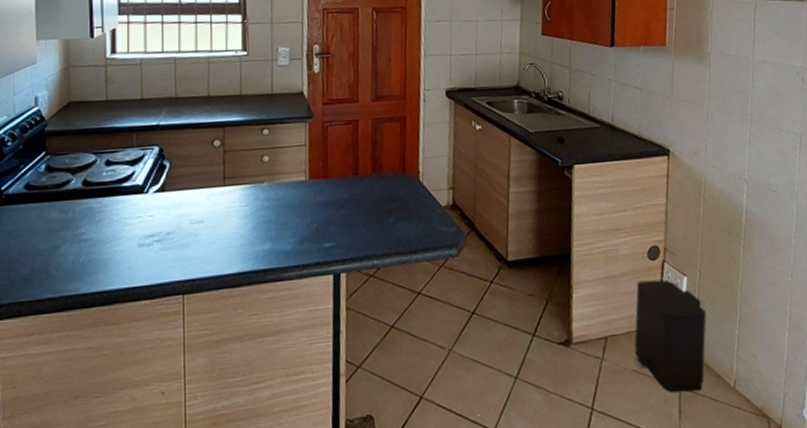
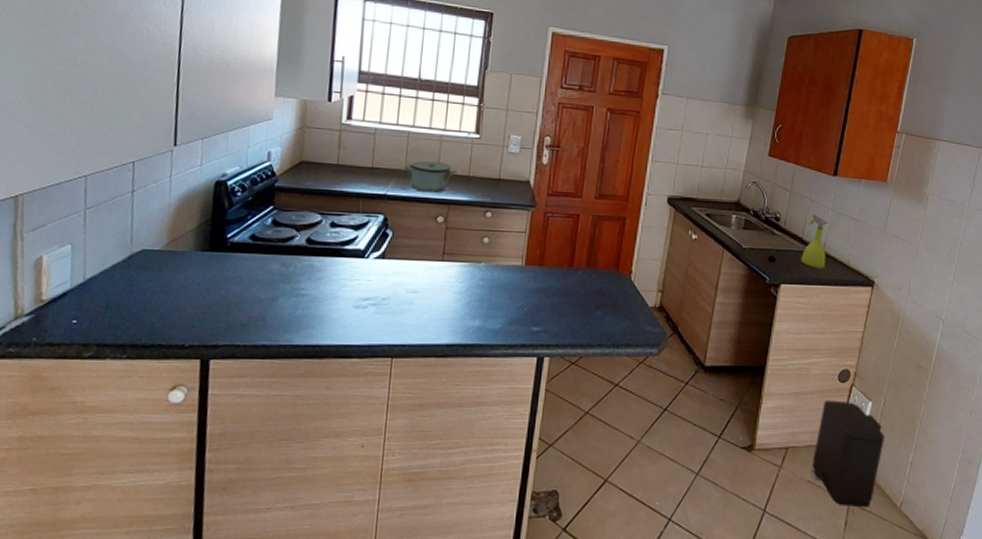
cooking pot: none [175,84,229,117] -> present [404,161,457,192]
spray bottle: none [590,89,617,145] -> present [801,215,829,269]

